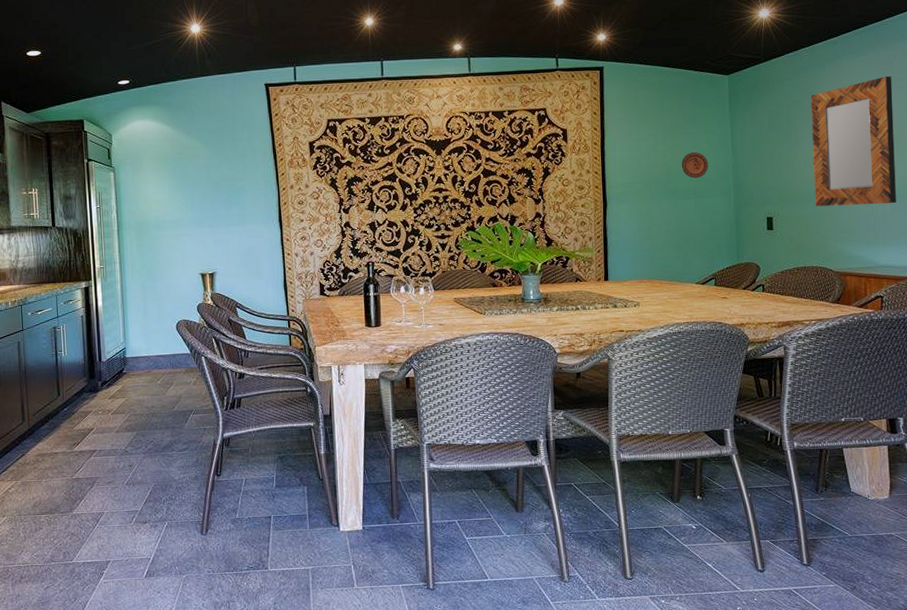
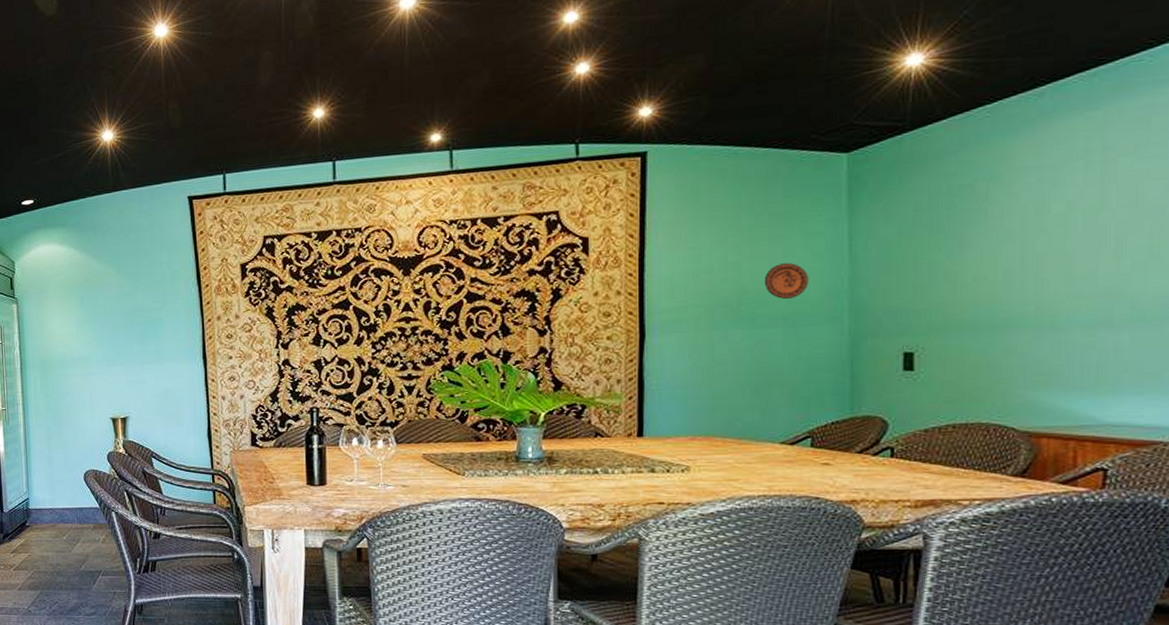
home mirror: present [810,76,896,207] -> none [989,139,1146,337]

